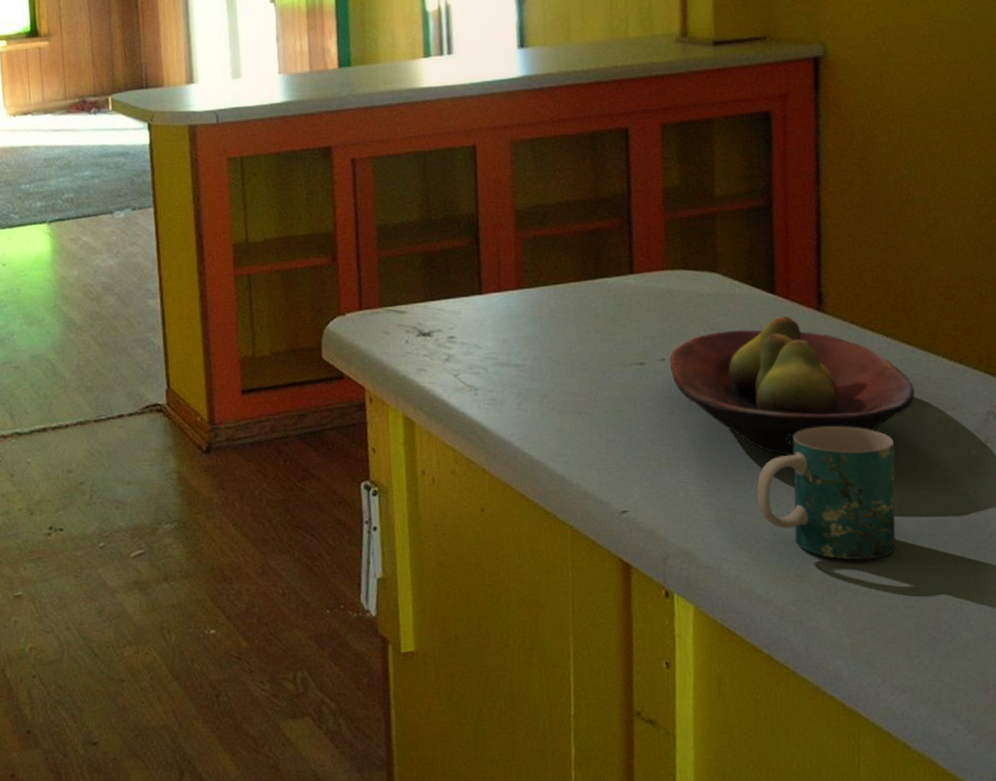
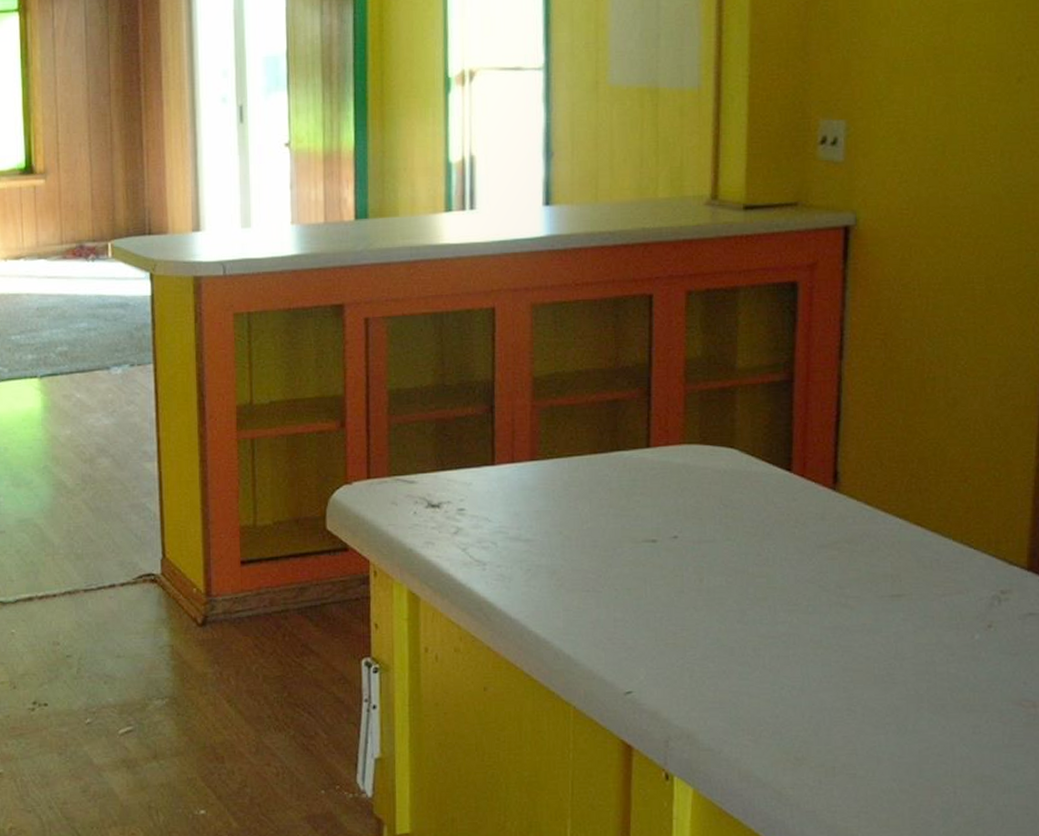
fruit bowl: present [670,316,915,457] -> none [682,494,924,639]
mug: present [757,426,896,560] -> none [762,608,901,743]

